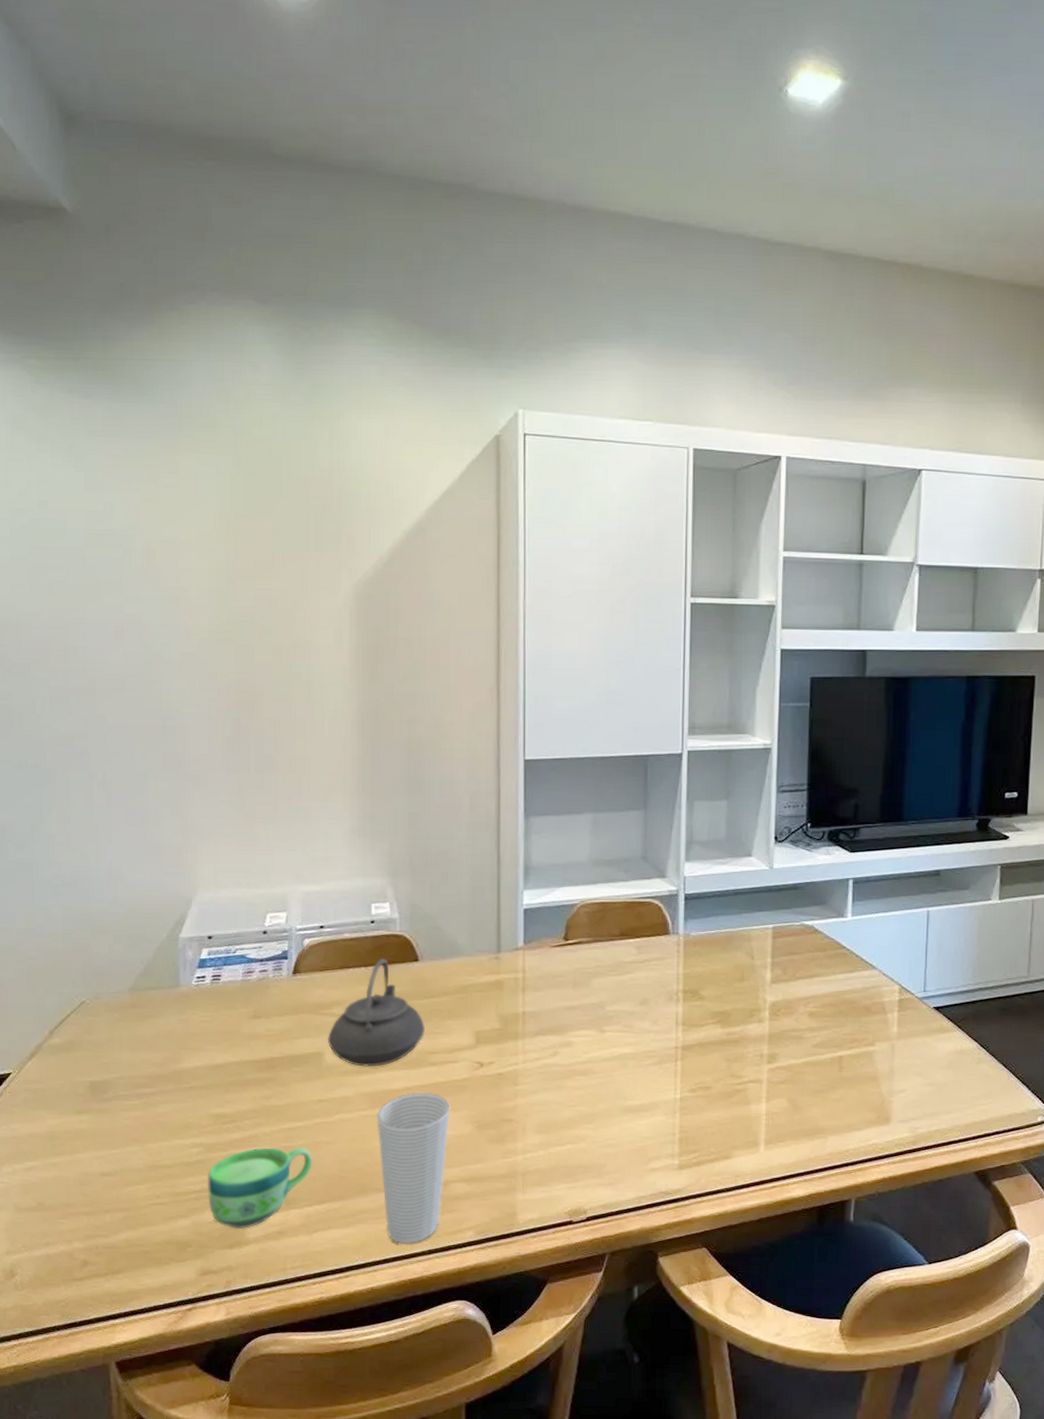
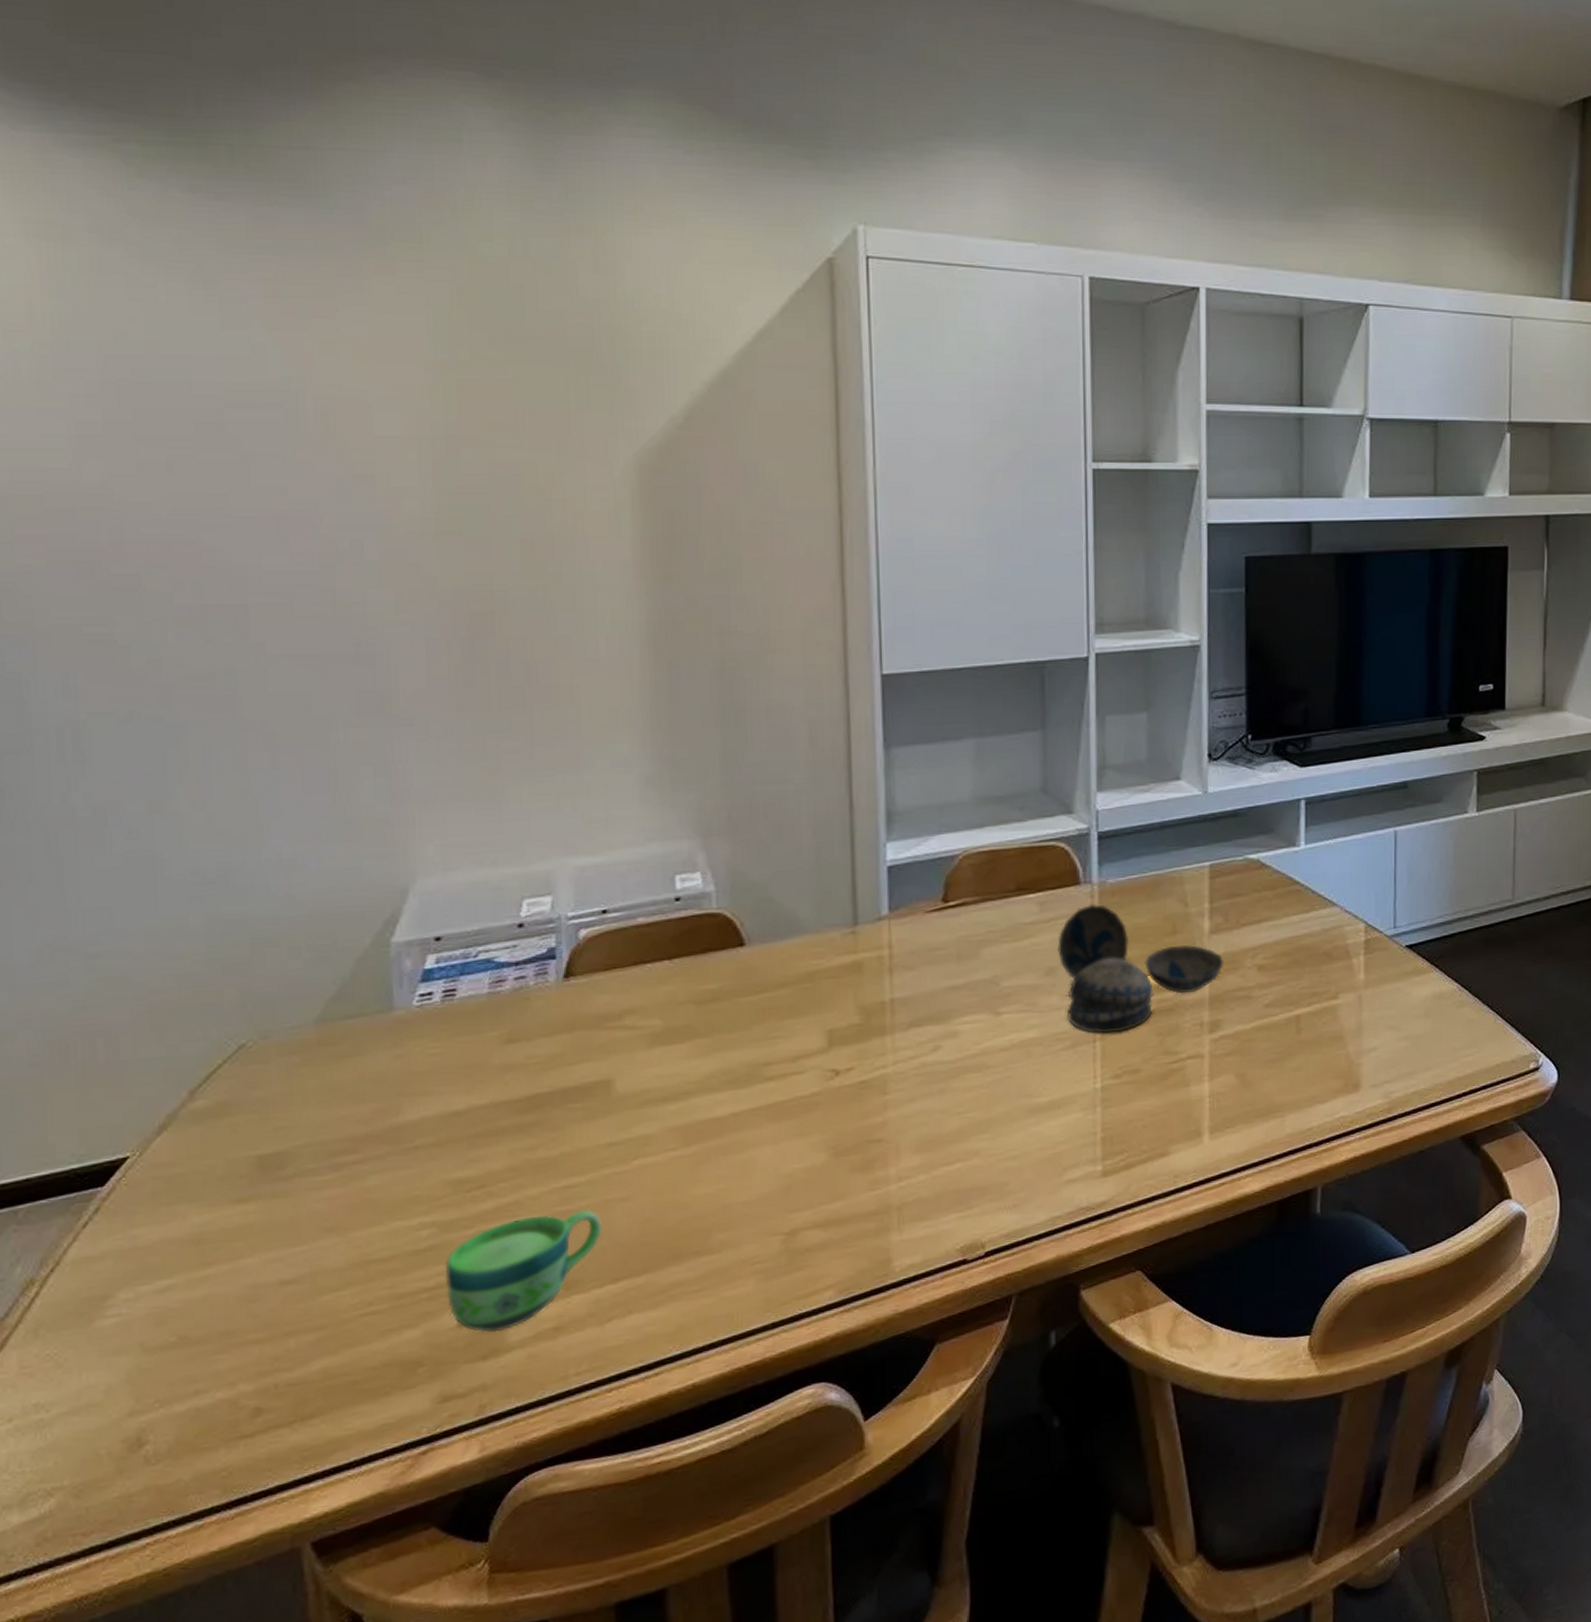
teapot: present [328,959,425,1067] -> none [618,946,757,1093]
cup: present [376,1093,451,1244] -> none [691,1116,796,1321]
decorative bowl: none [650,952,781,1056] -> present [1057,904,1223,1034]

